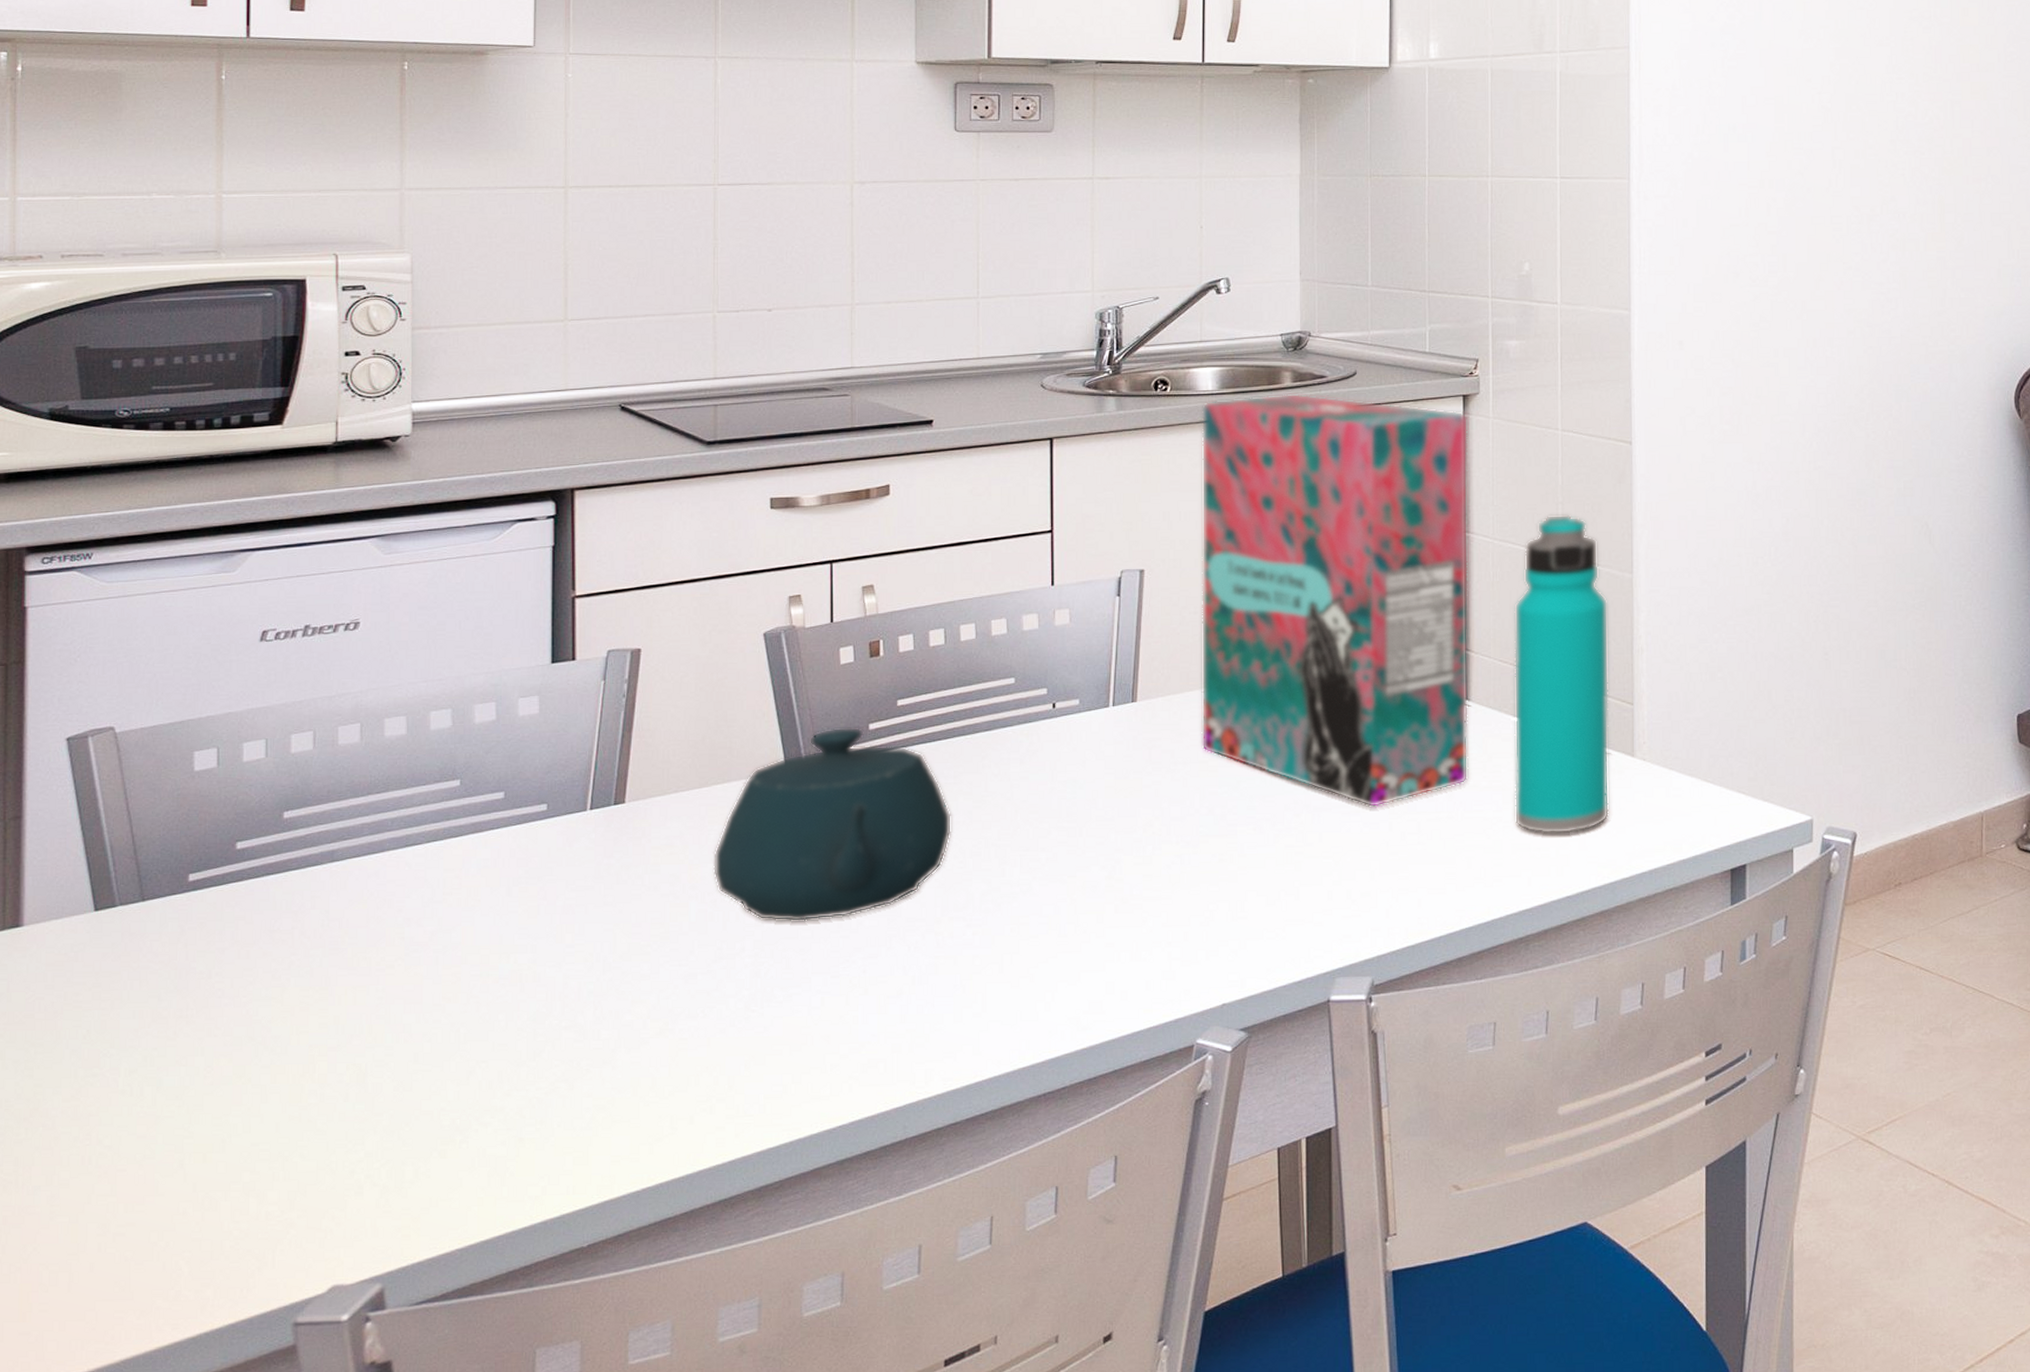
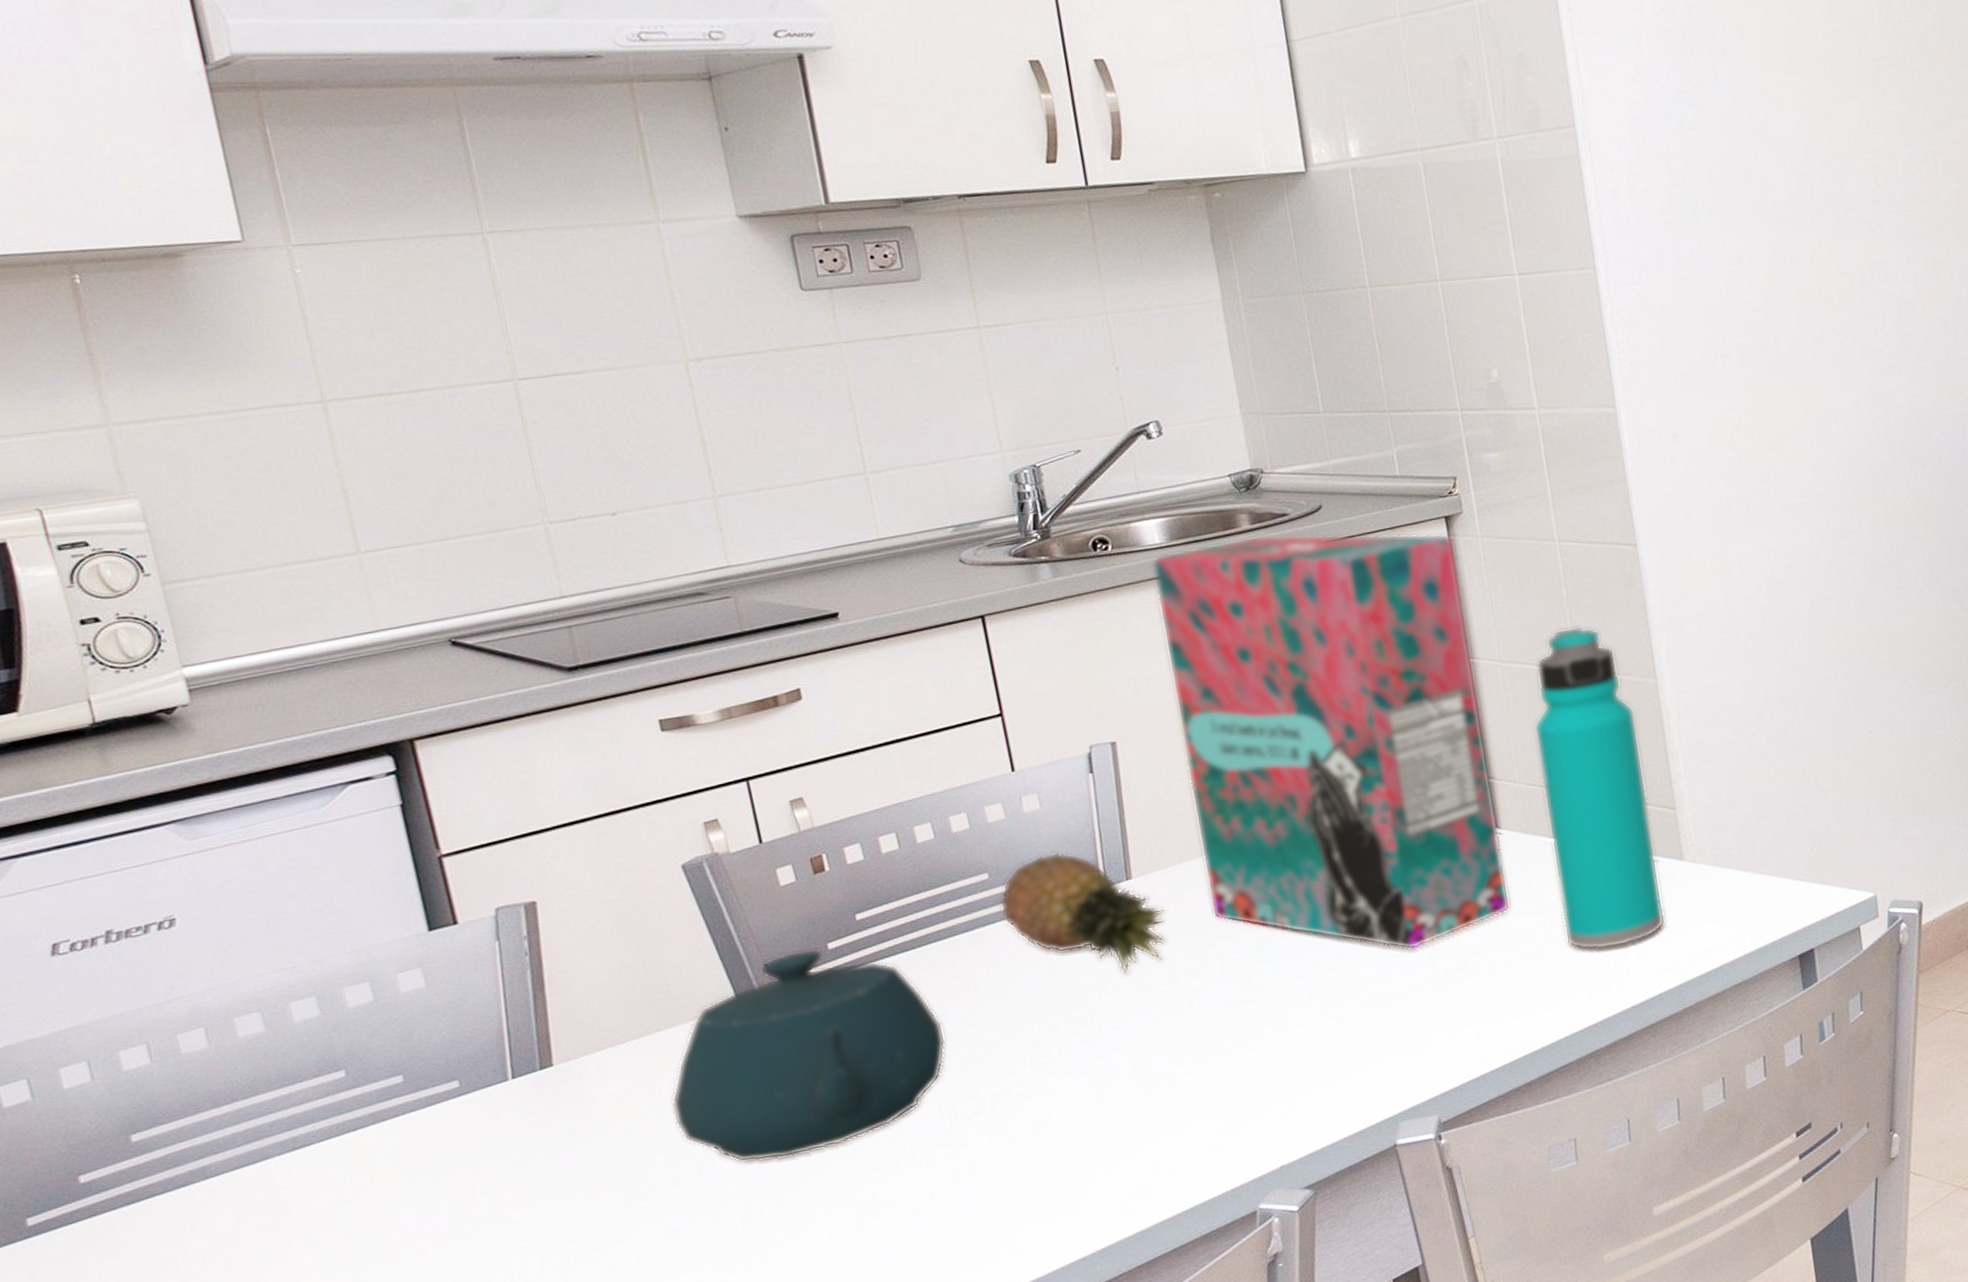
fruit: none [1020,666,1160,792] -> present [999,851,1166,974]

